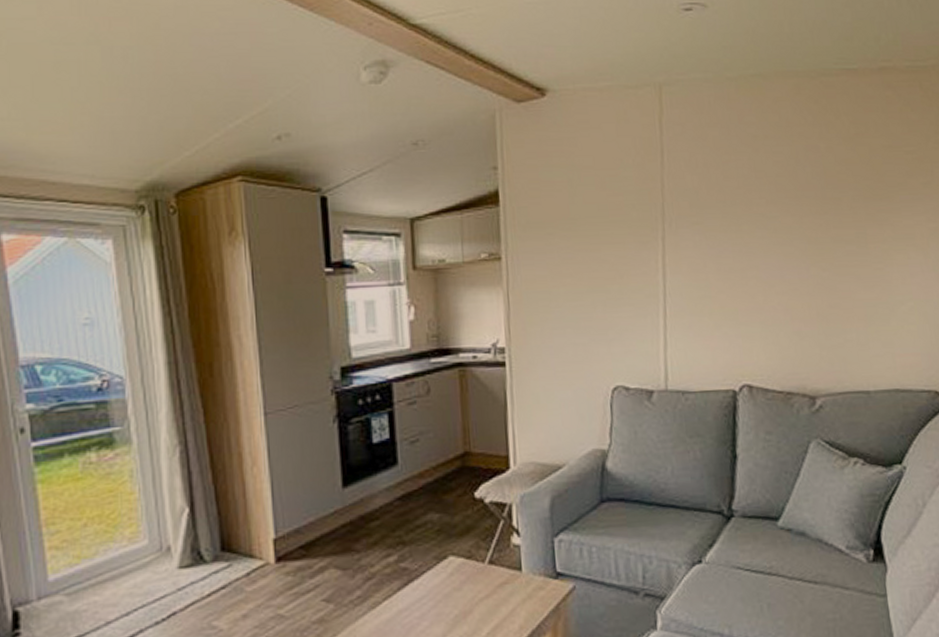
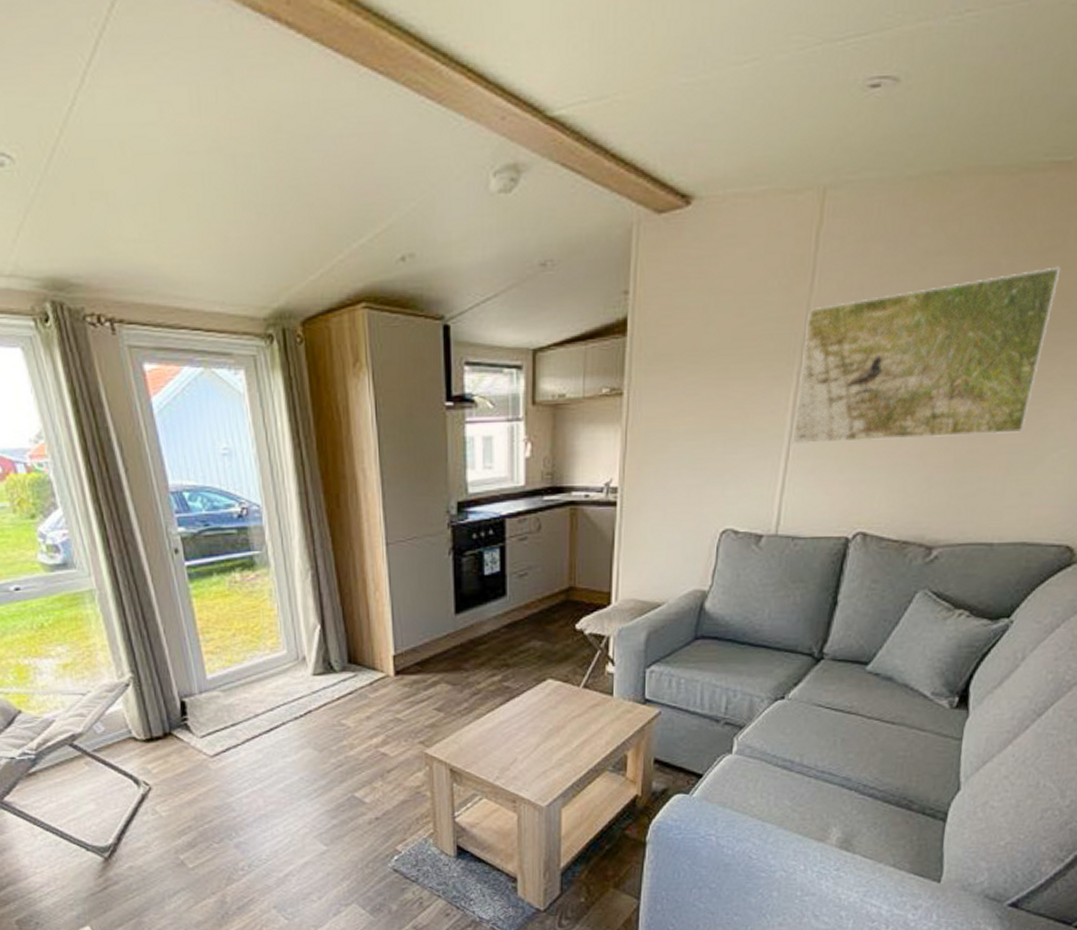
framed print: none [663,149,872,303] -> present [792,266,1061,445]

